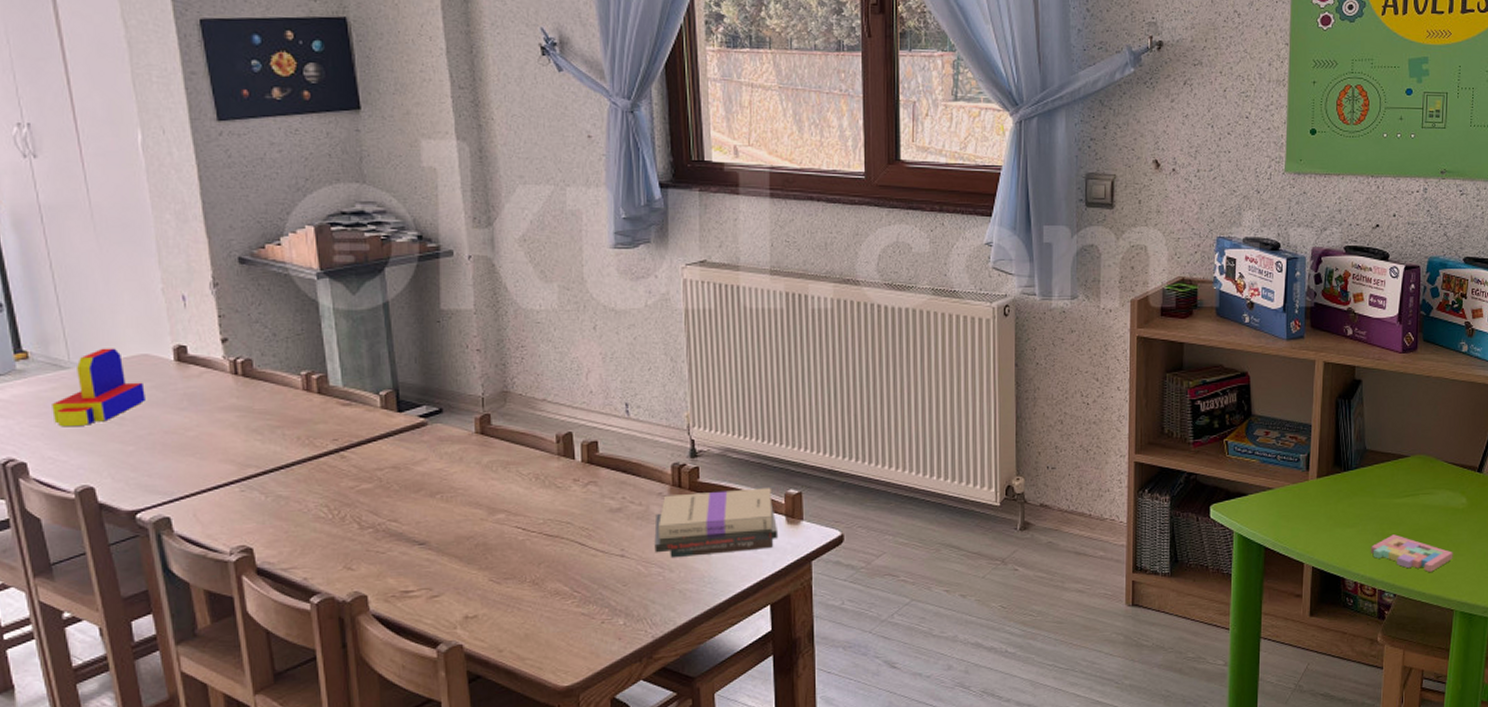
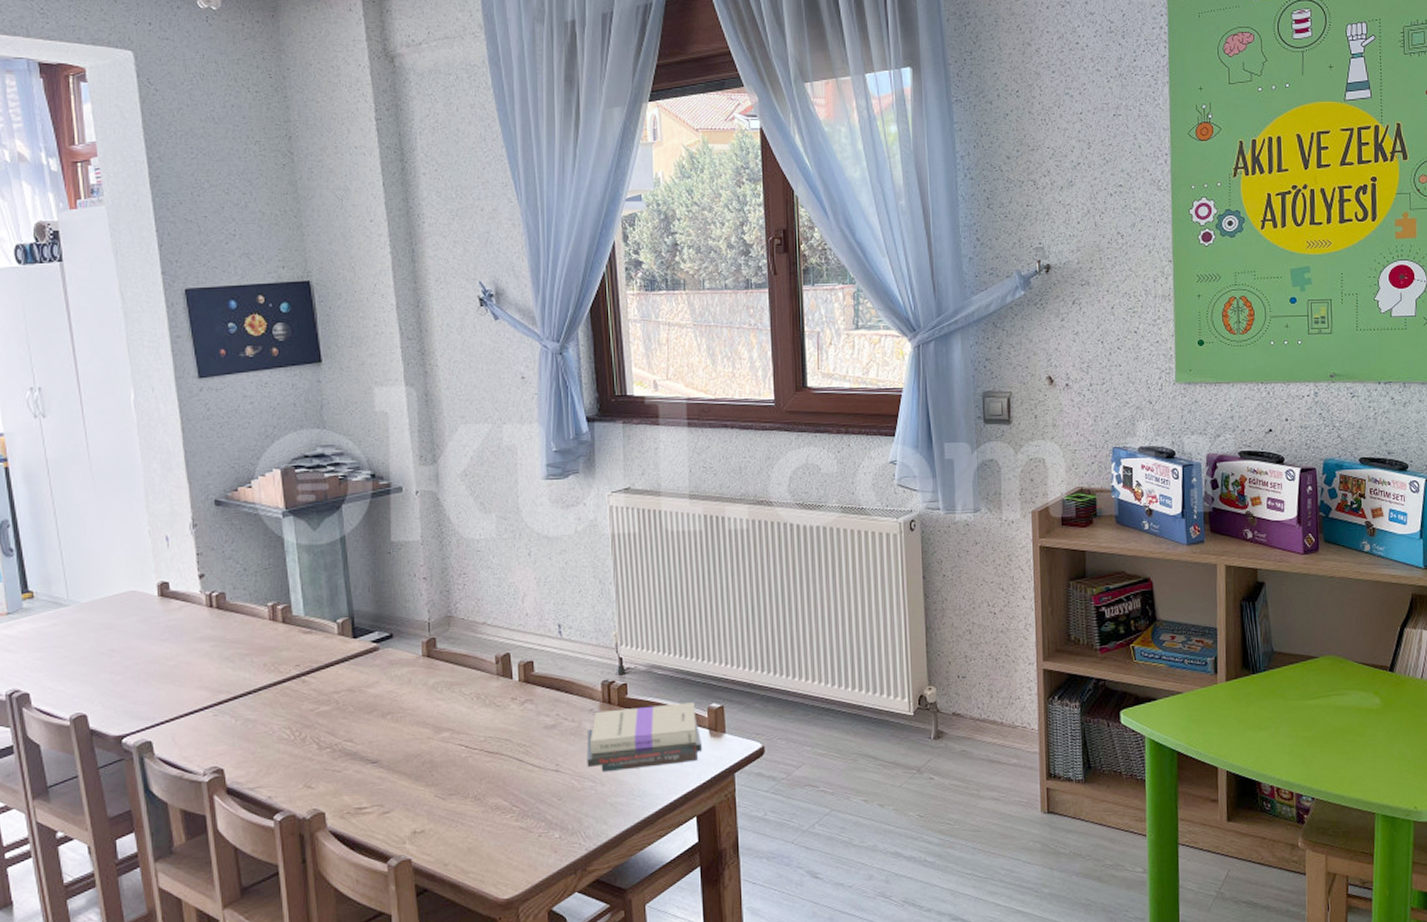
toy blocks: present [52,348,145,427] -> none [52,586,132,660]
toy blocks: present [1370,534,1453,572] -> none [1284,737,1371,774]

